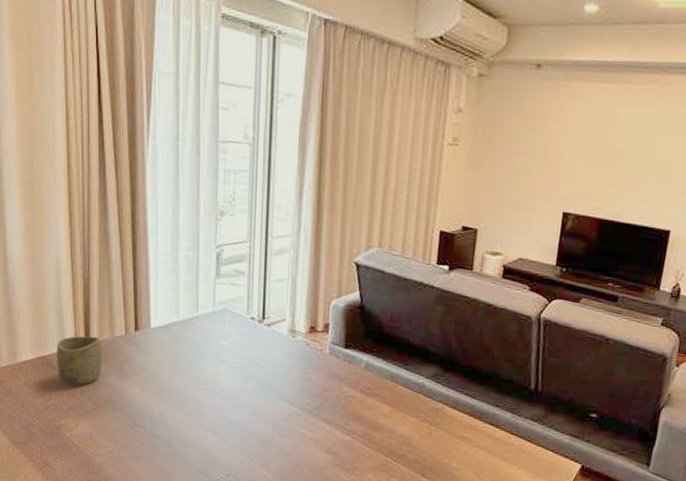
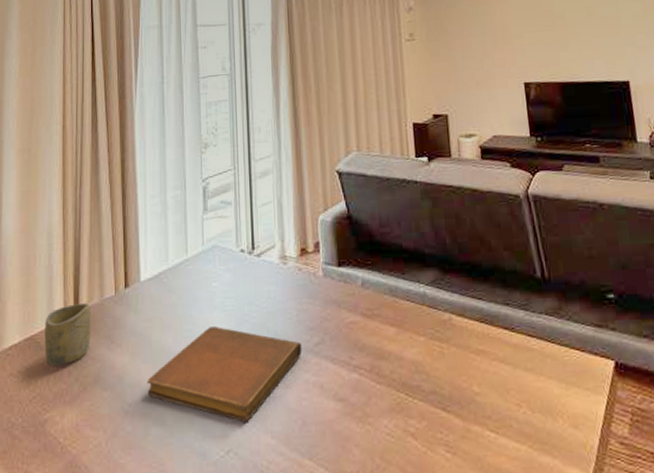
notebook: none [155,377,303,457] -> present [147,325,303,422]

